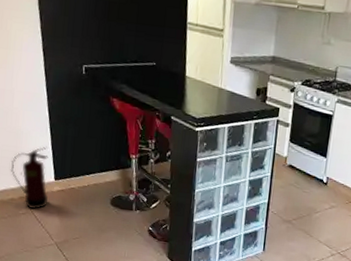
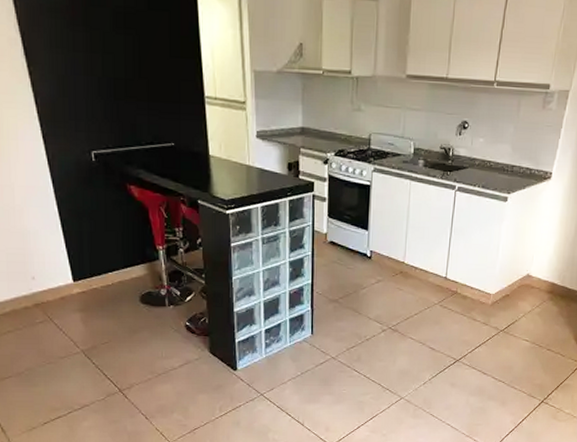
fire extinguisher: present [10,146,49,209] -> none [19,245,67,317]

